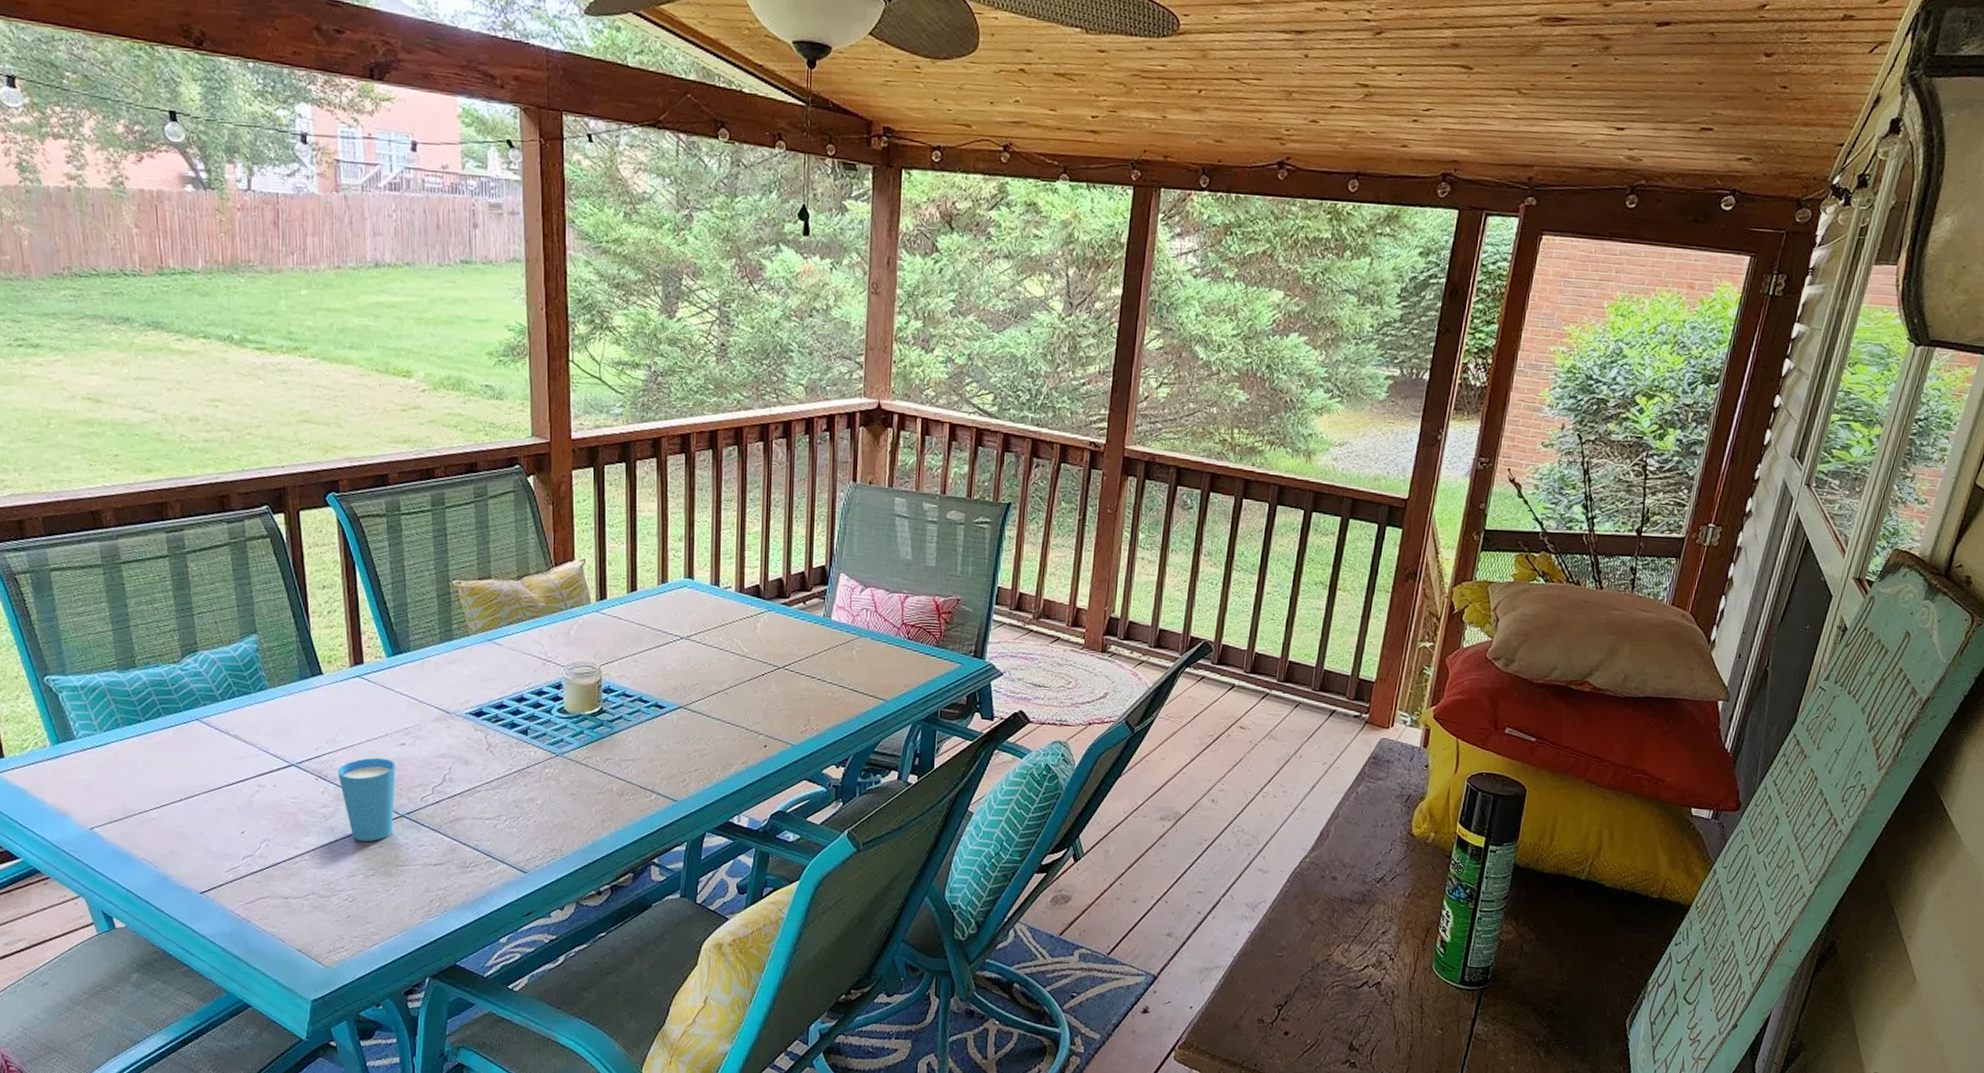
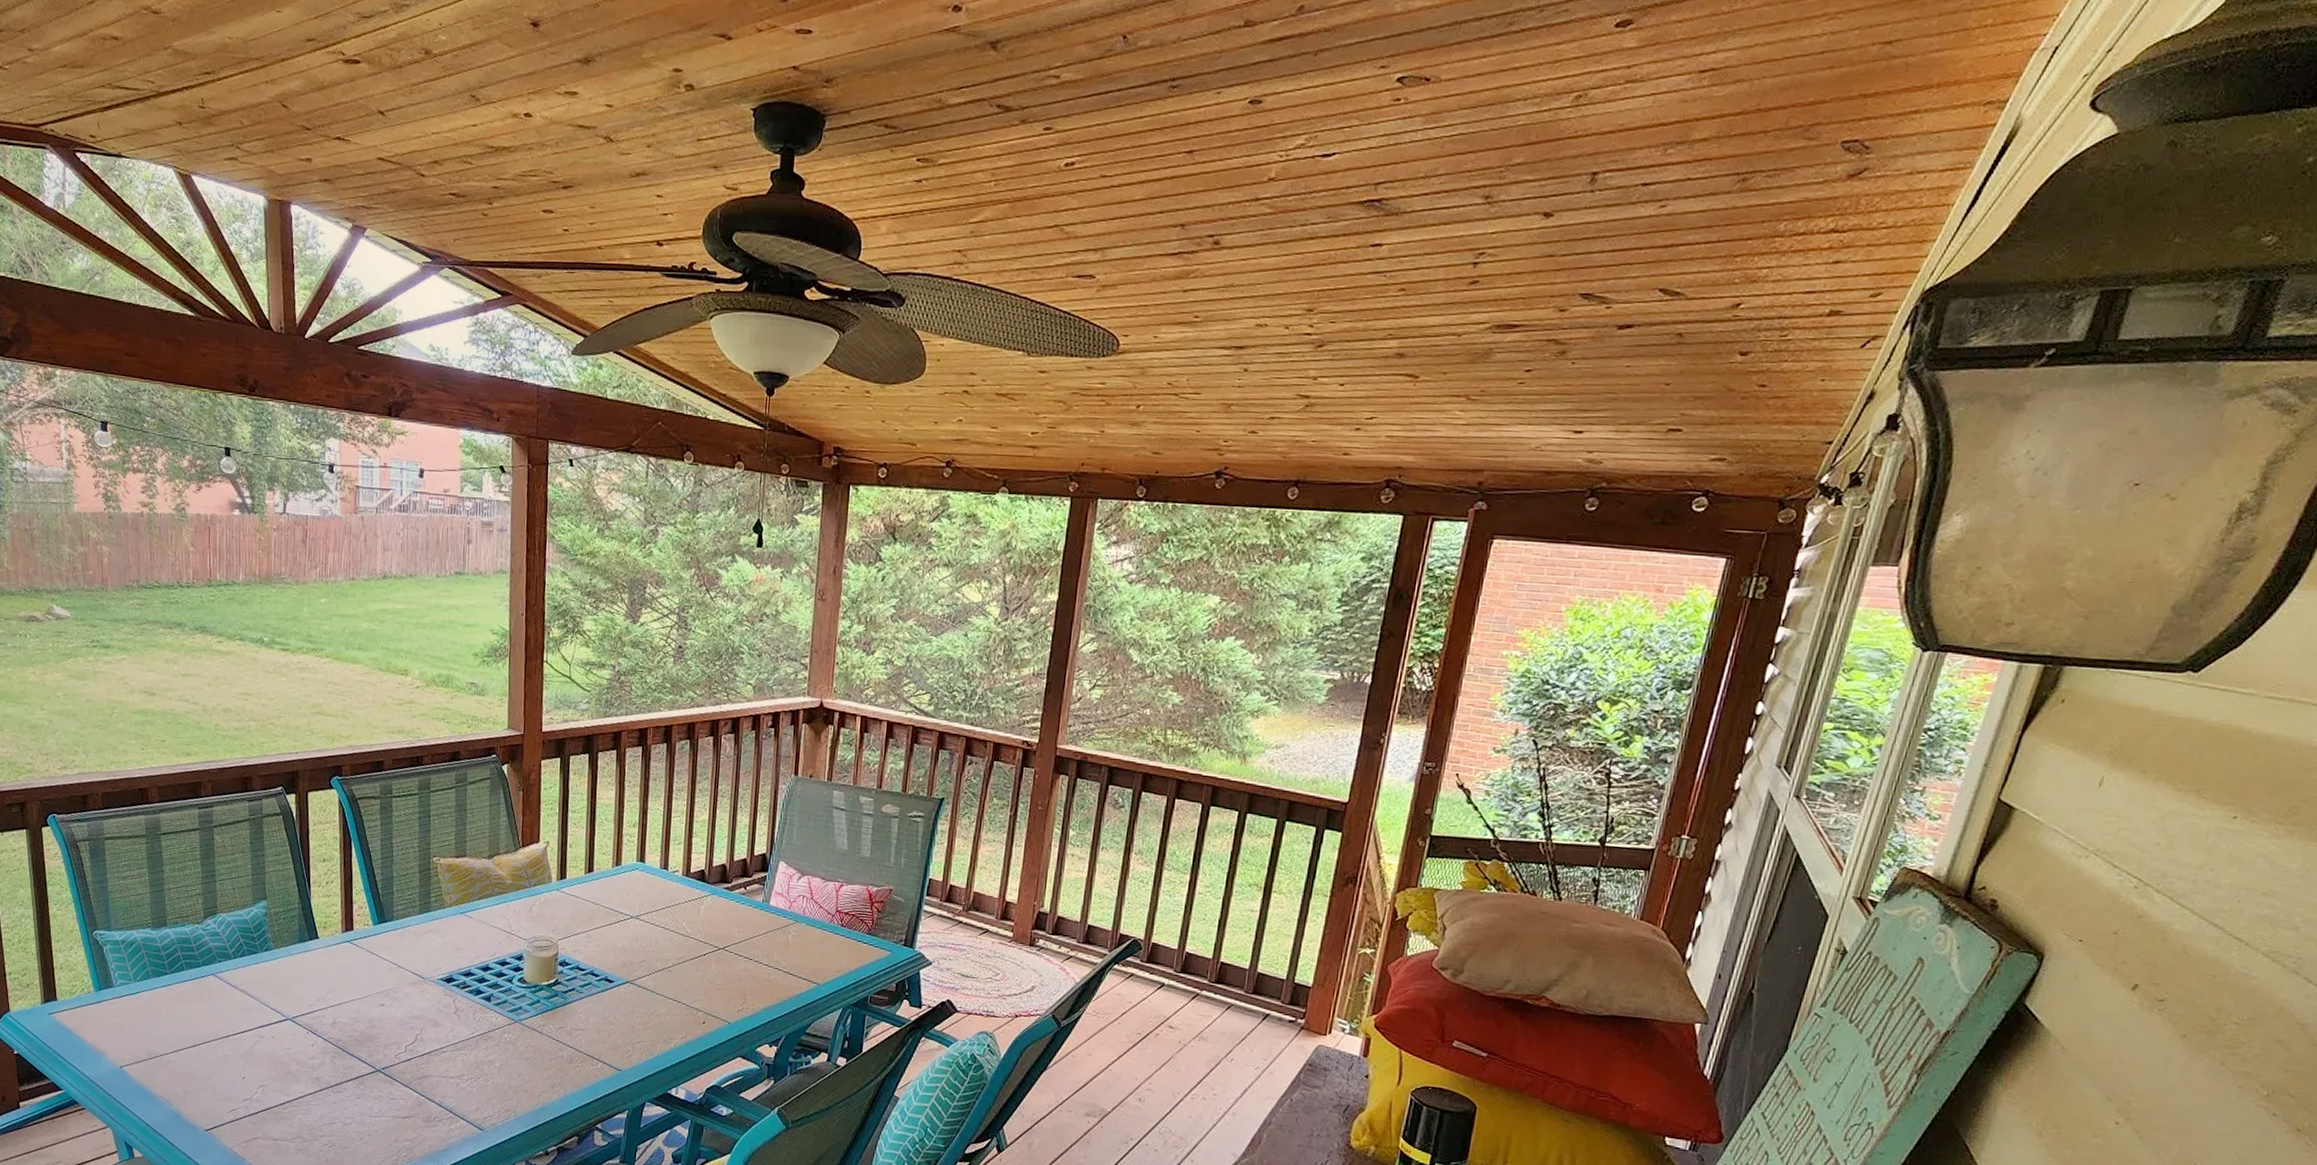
cup: present [337,757,396,841] -> none [325,1015,375,1093]

